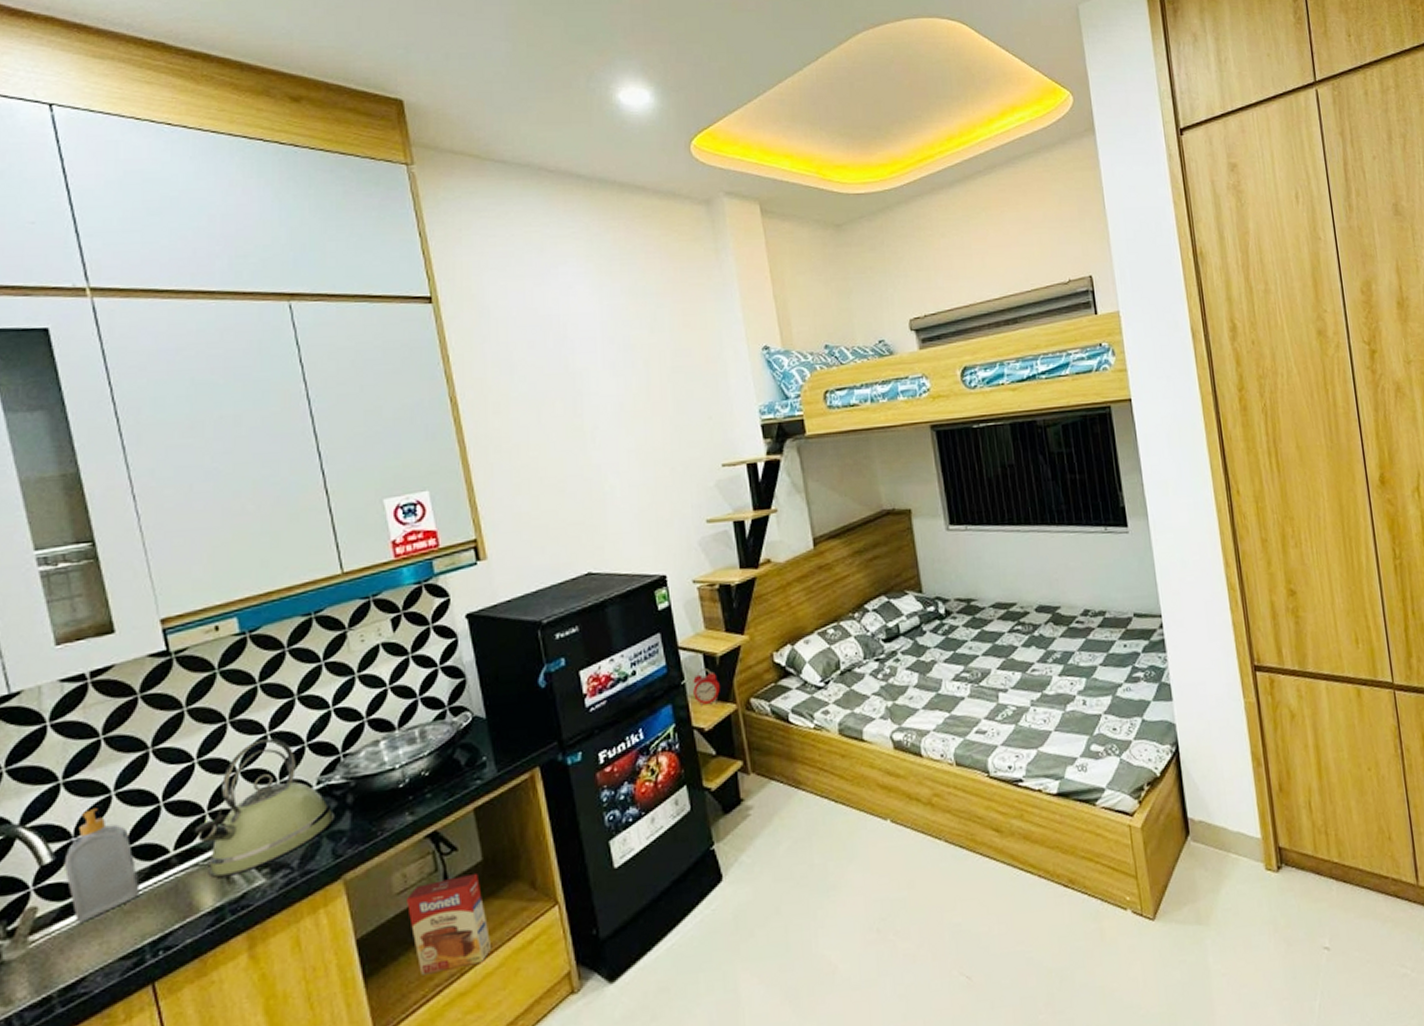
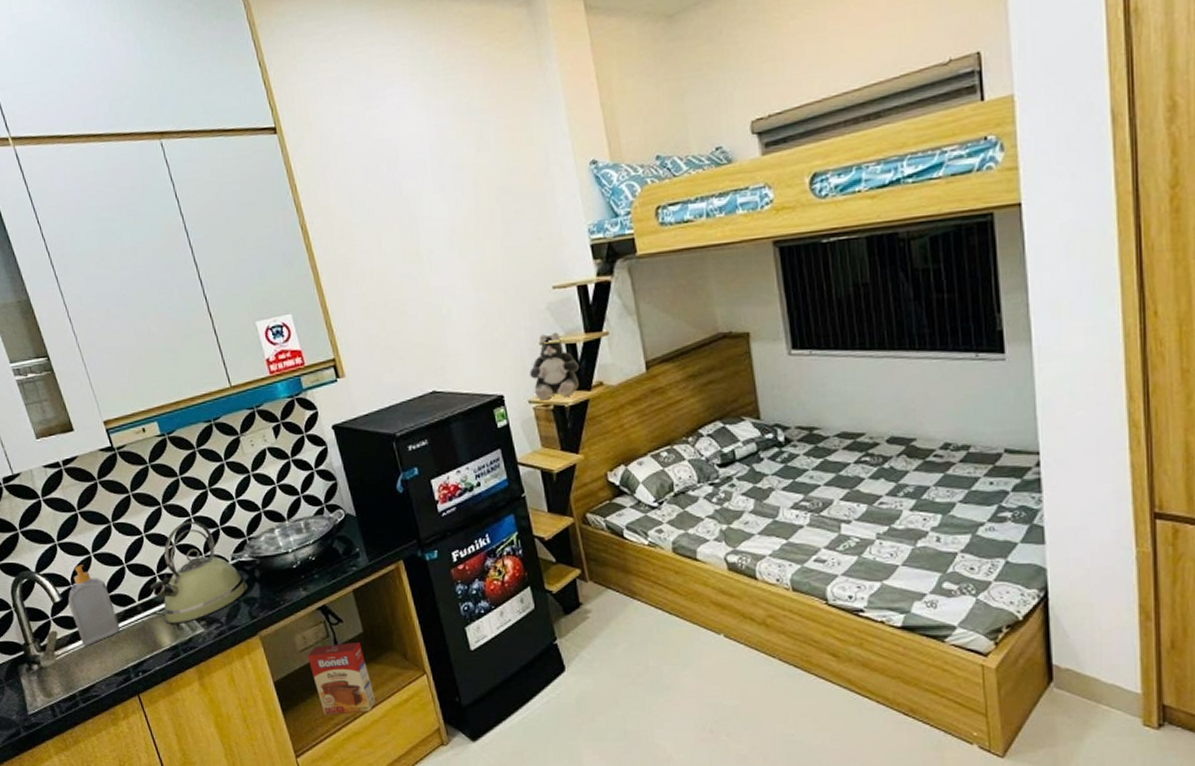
alarm clock: present [693,668,720,706] -> none [532,484,558,517]
plush toy: none [695,509,746,580] -> present [529,332,579,401]

